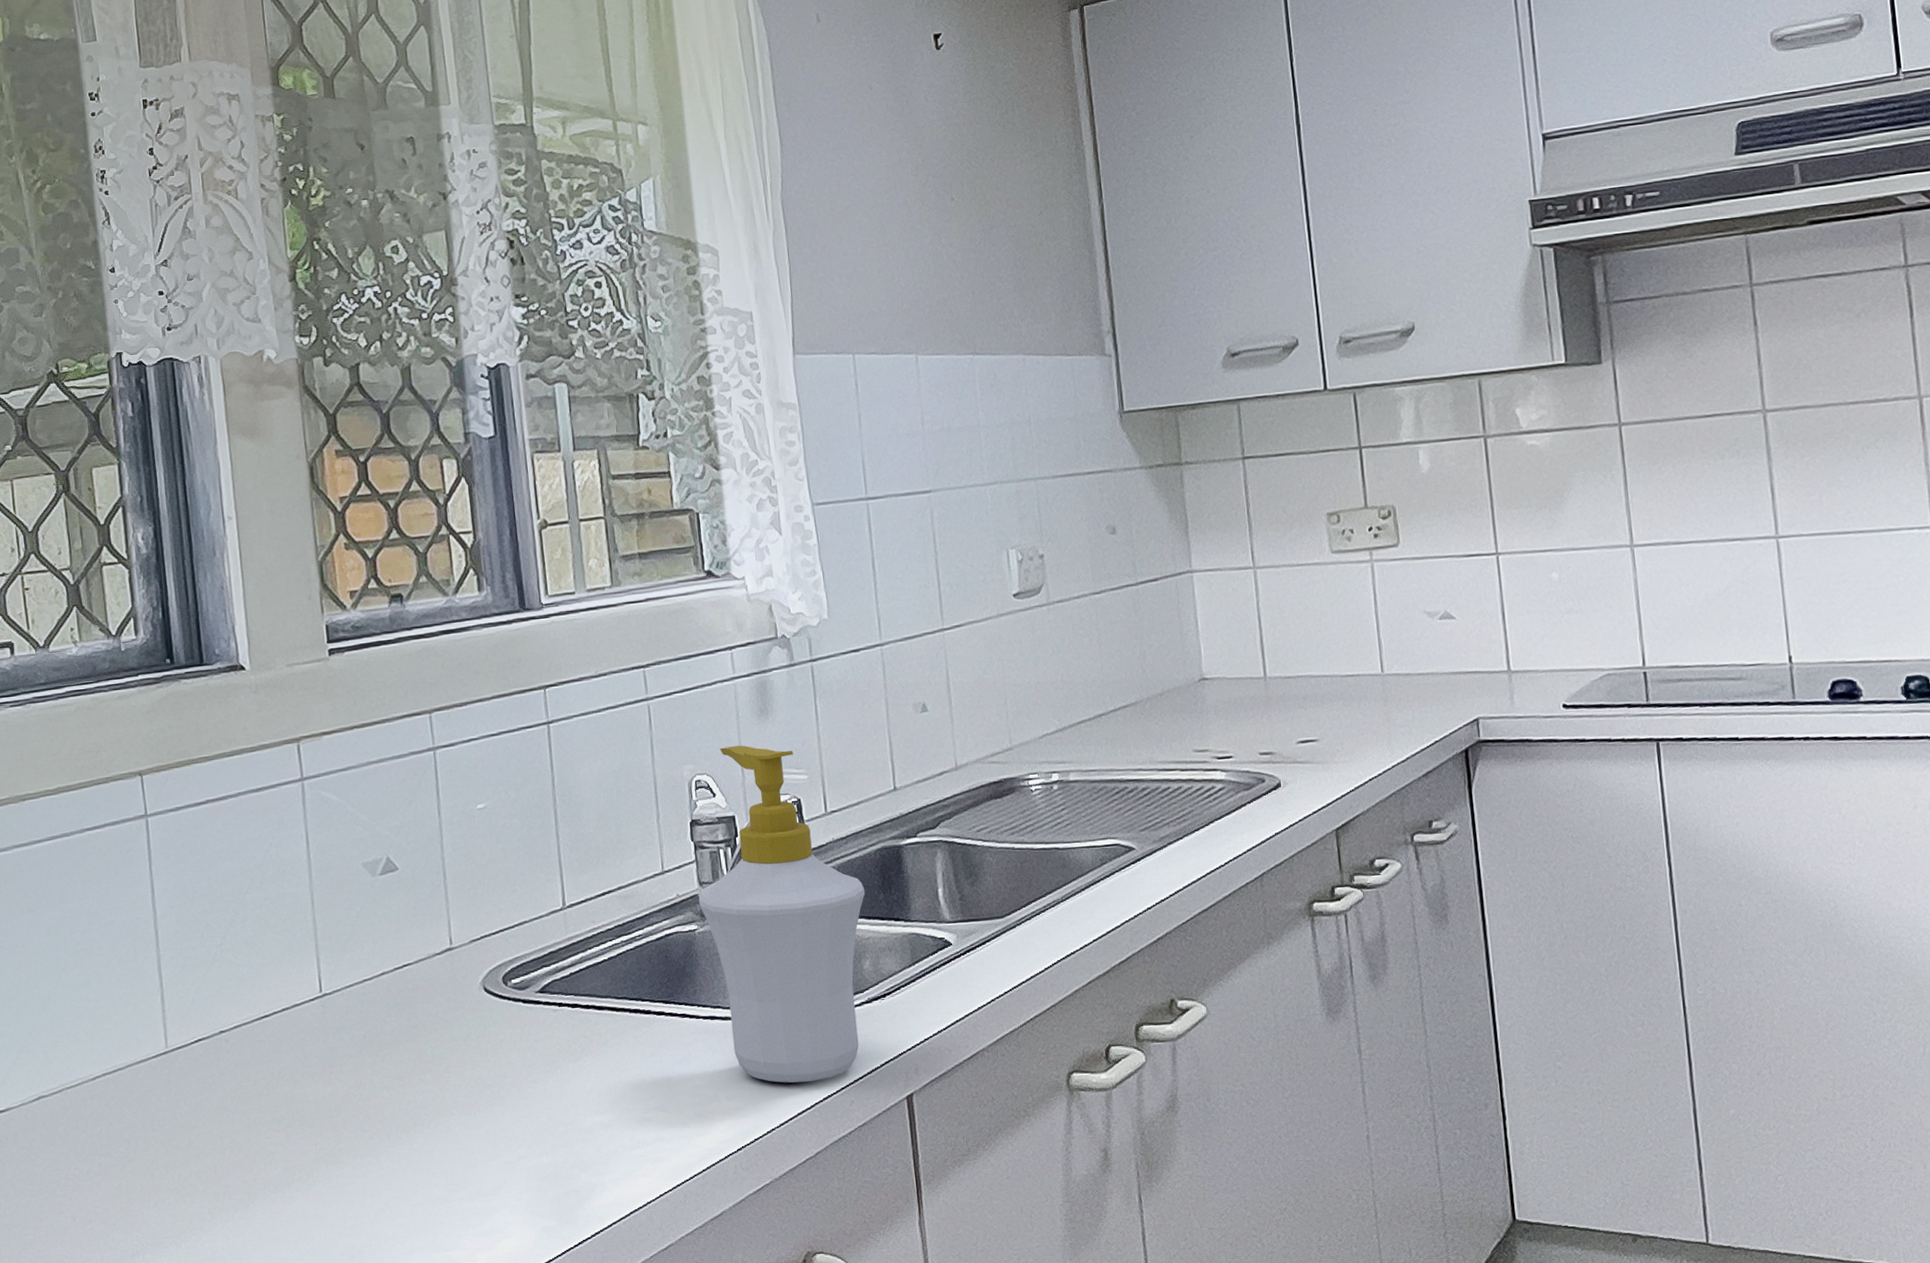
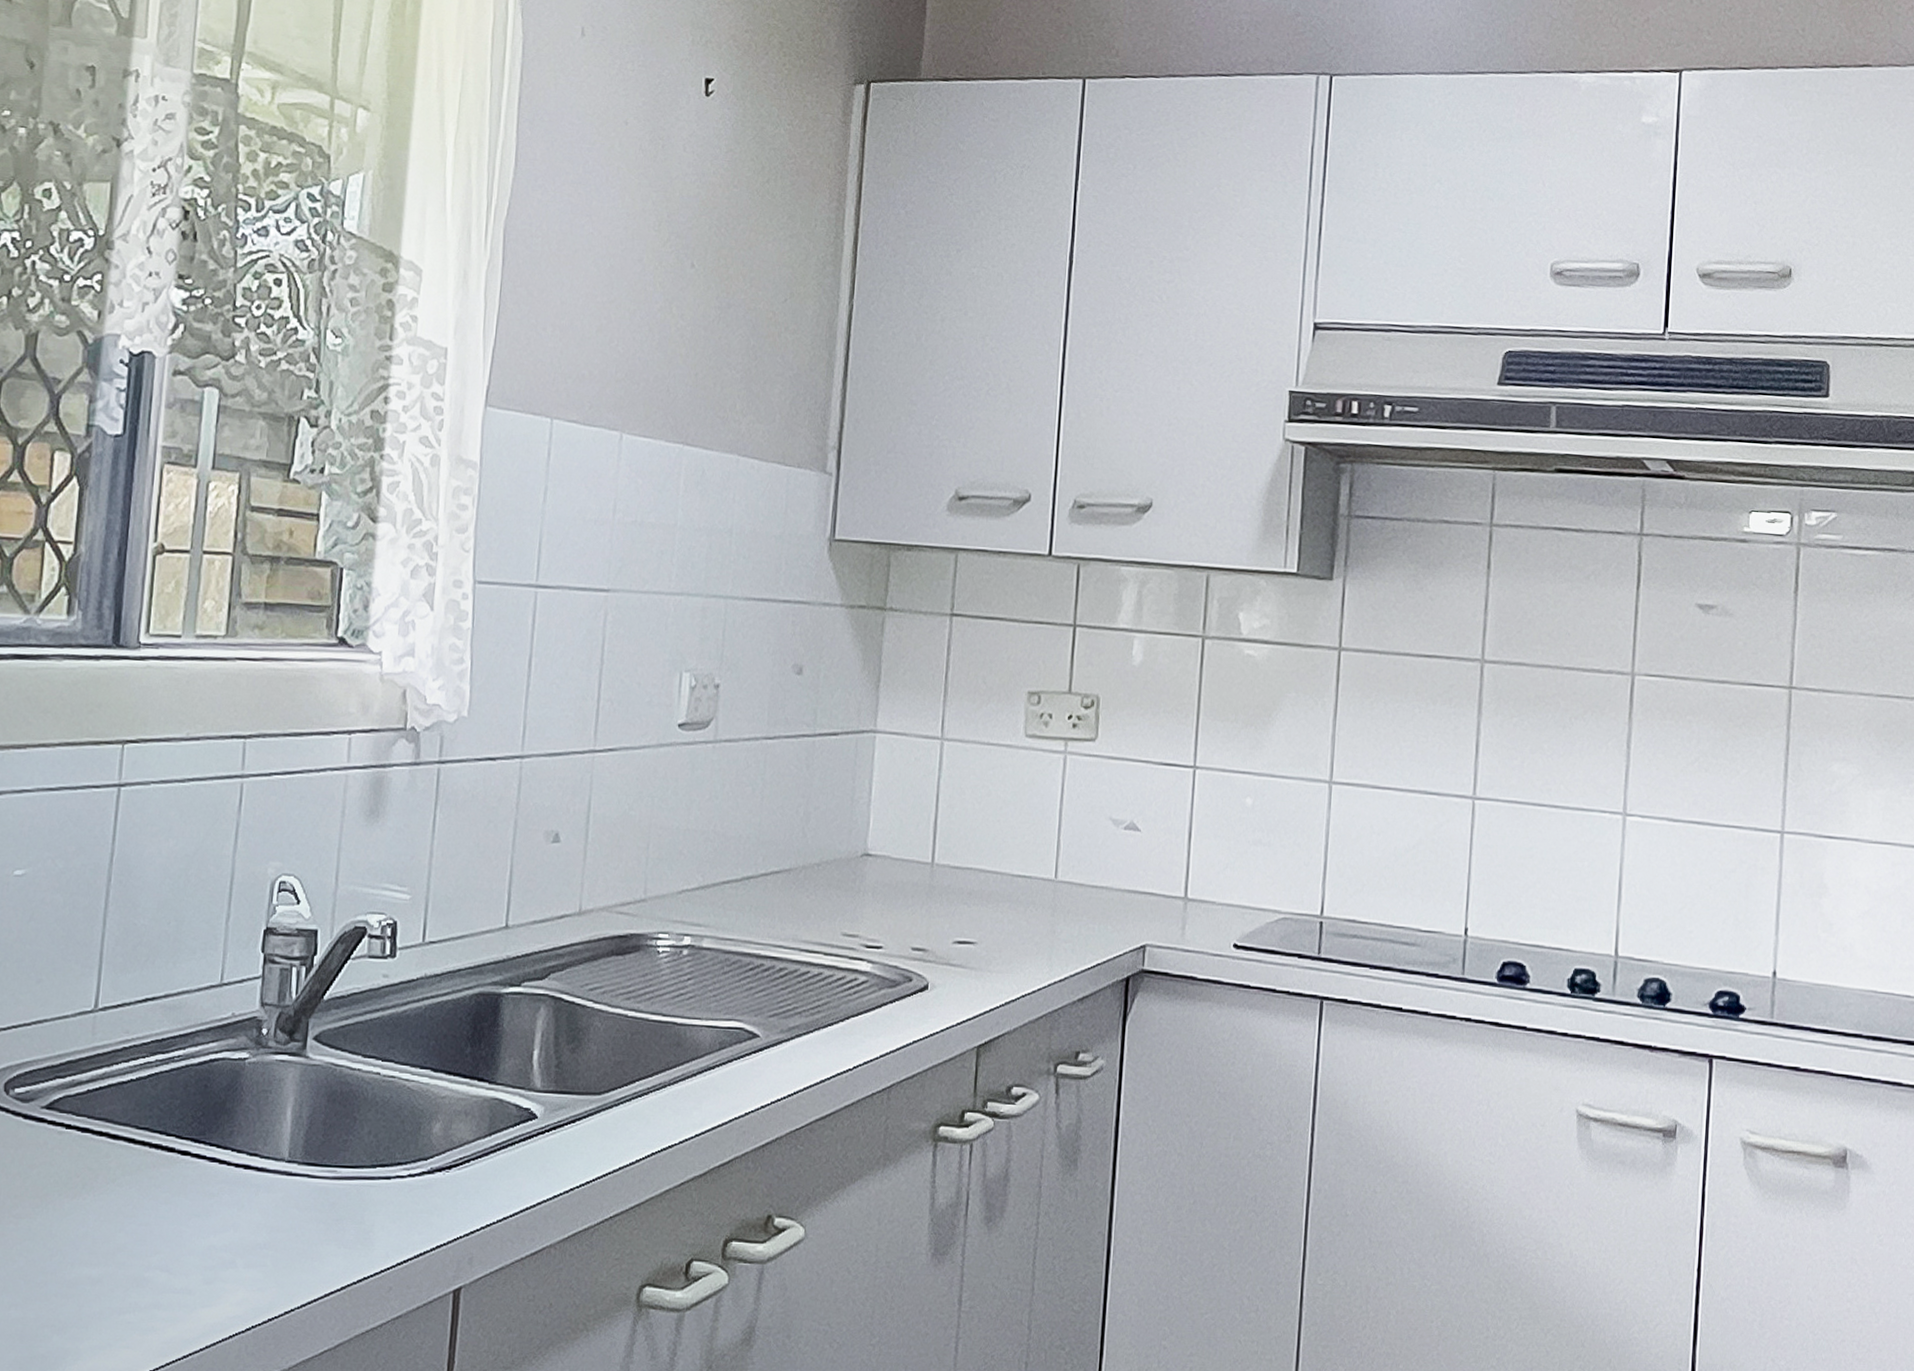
soap bottle: present [698,745,866,1084] -> none [256,847,451,1259]

